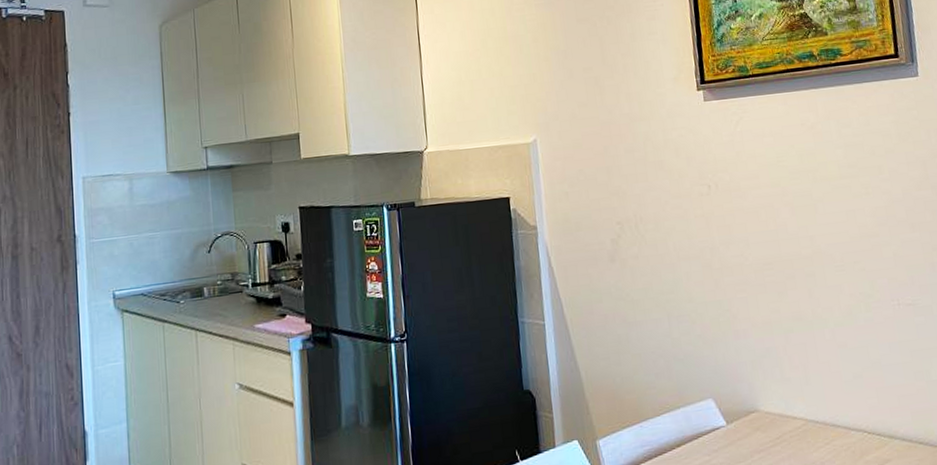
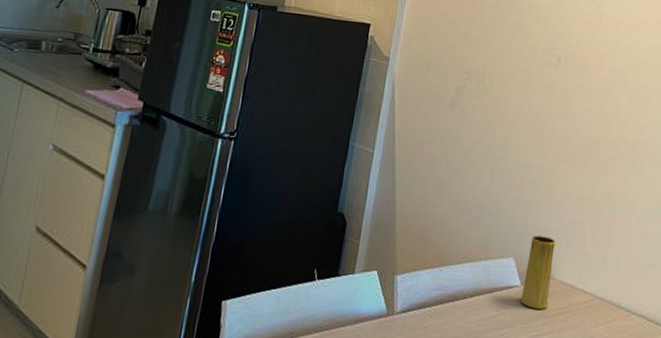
vase: none [726,370,760,446] -> present [520,235,555,309]

